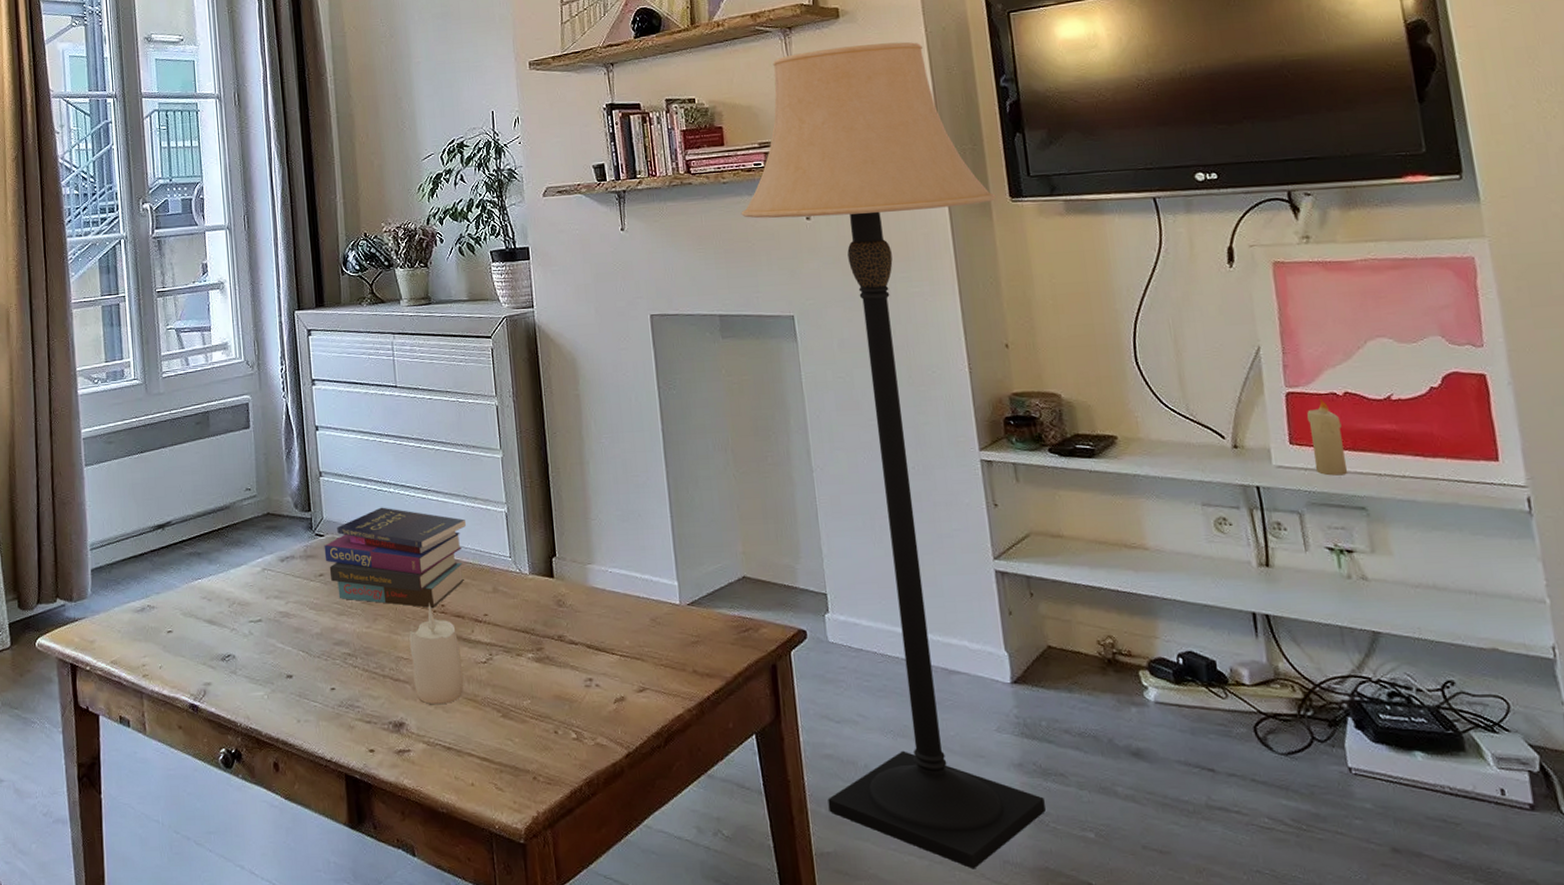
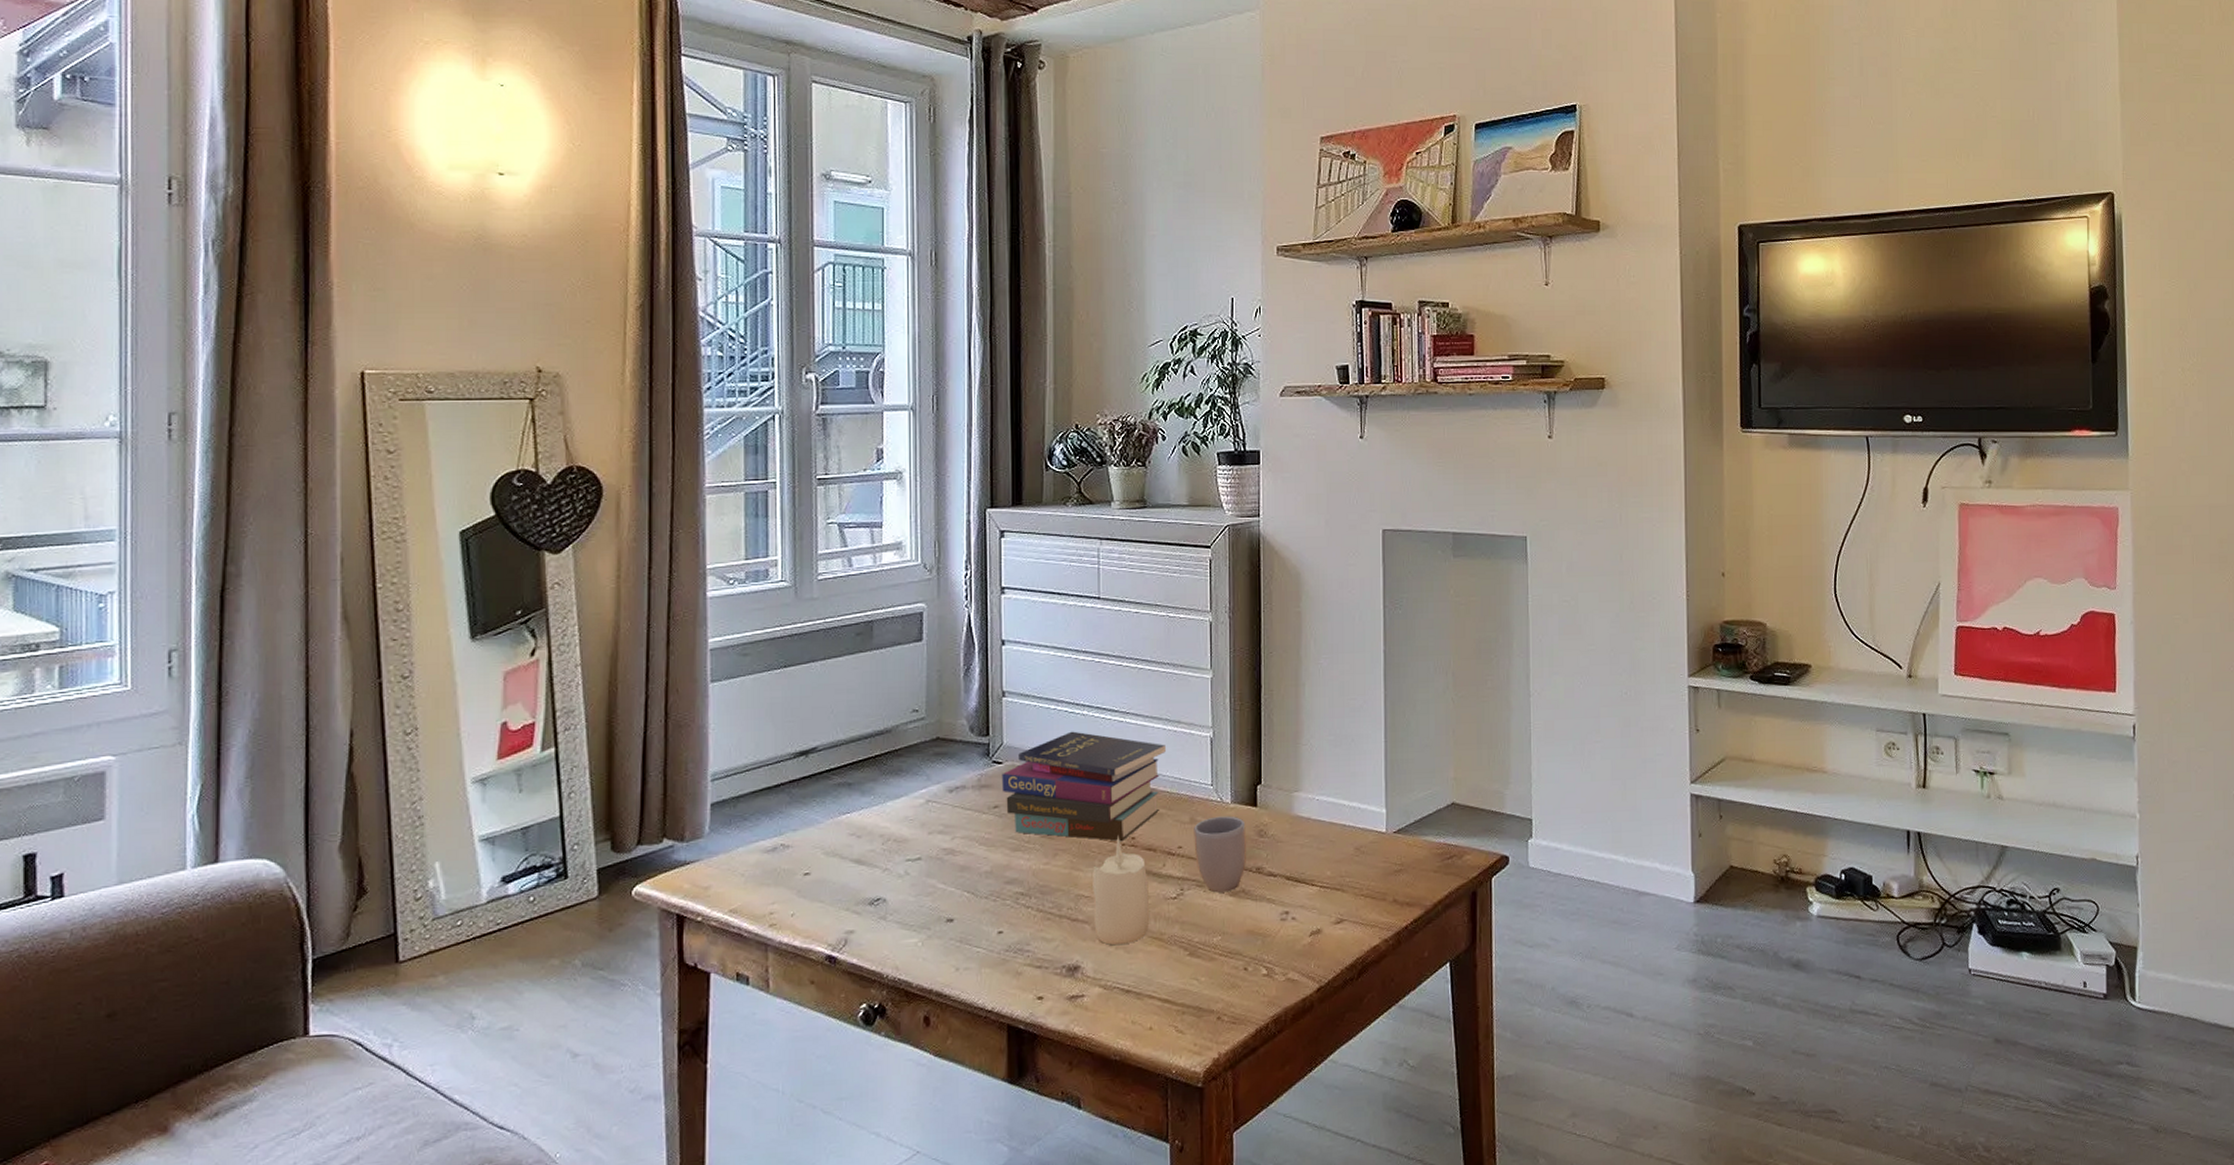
mug: none [497,586,548,659] -> present [1194,816,1246,893]
lamp: present [741,41,1046,869] -> none [1484,262,1729,1083]
candle: present [1306,398,1347,476] -> none [1971,632,1998,704]

